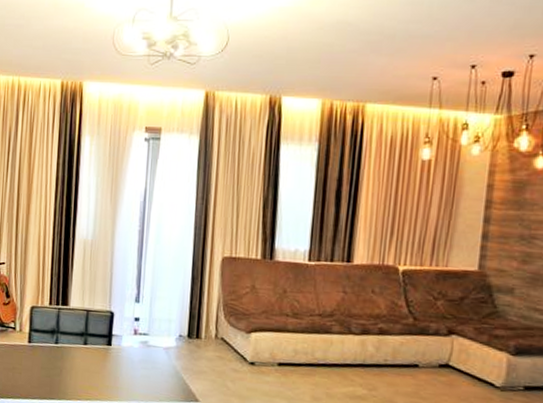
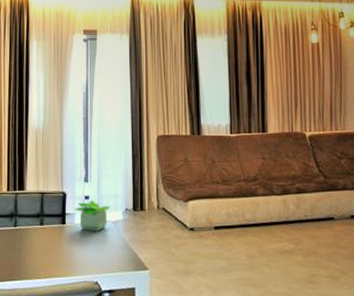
potted plant: none [122,322,162,357] -> present [74,200,110,231]

